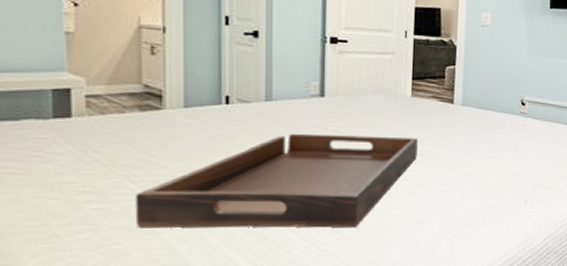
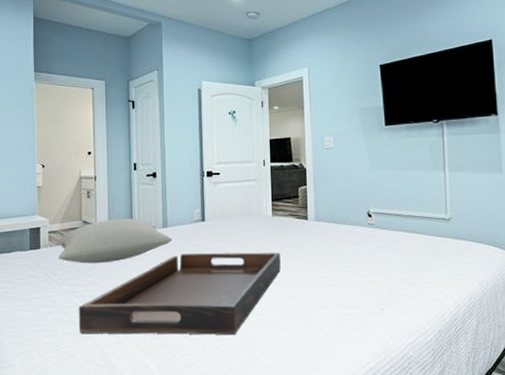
pillow: none [101,85,278,141] -> present [57,218,172,264]

